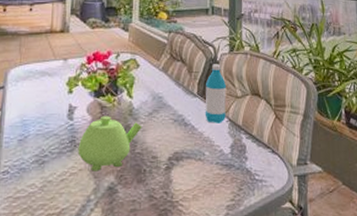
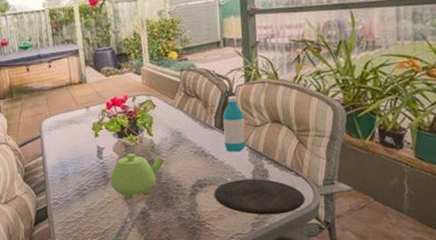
plate: none [190,154,280,197] -> present [214,178,305,215]

